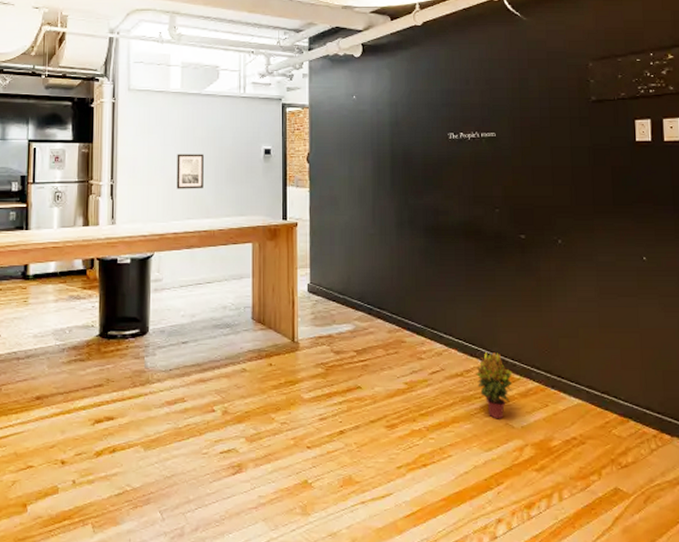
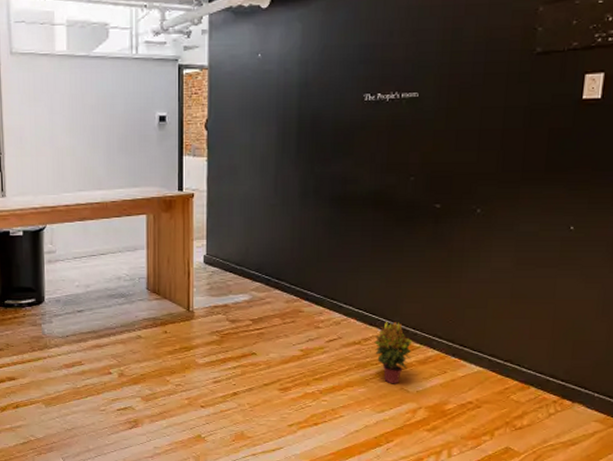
wall art: present [176,154,204,189] -> none [65,122,95,160]

